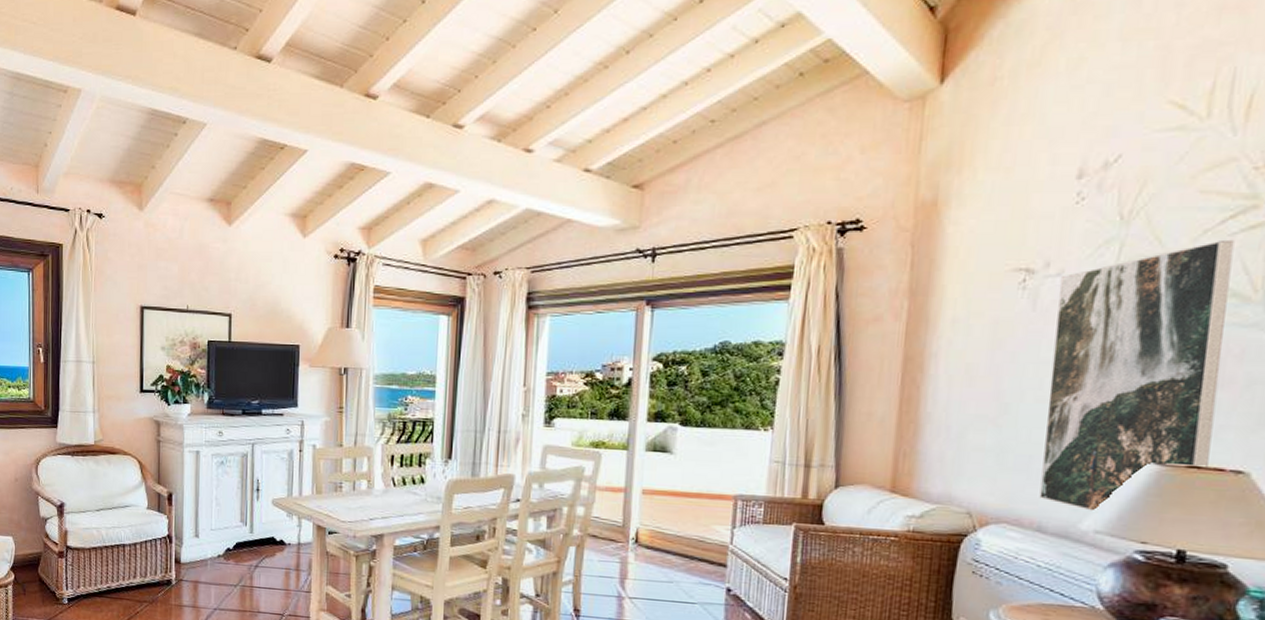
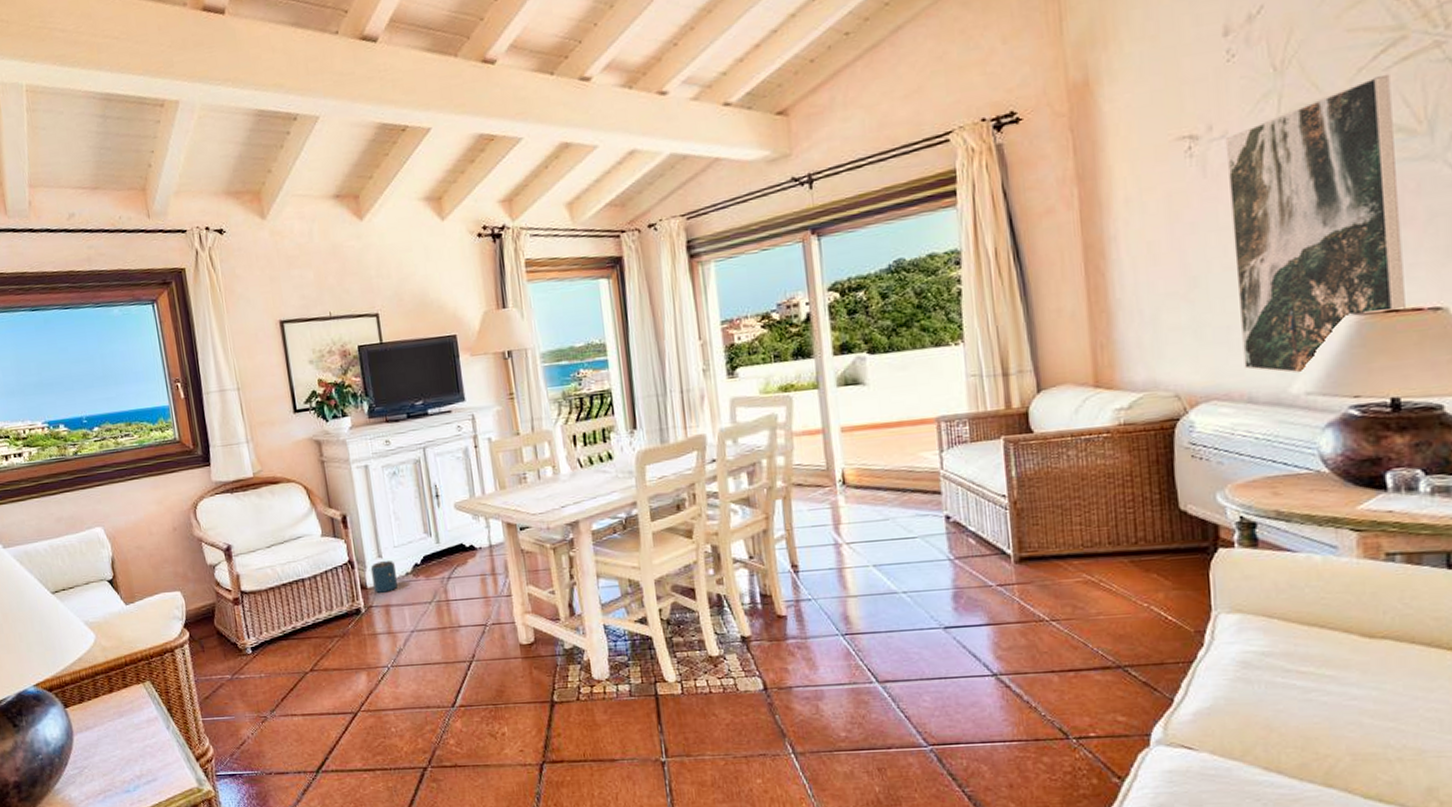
speaker: none [186,540,210,570] -> present [370,560,399,593]

